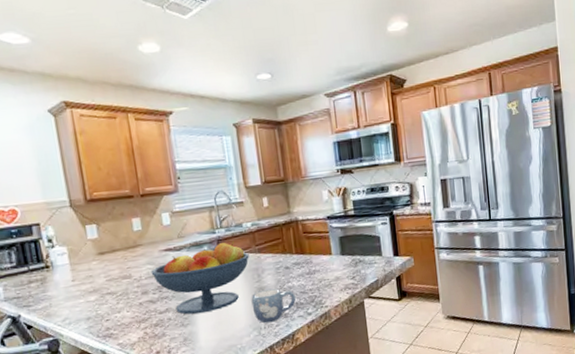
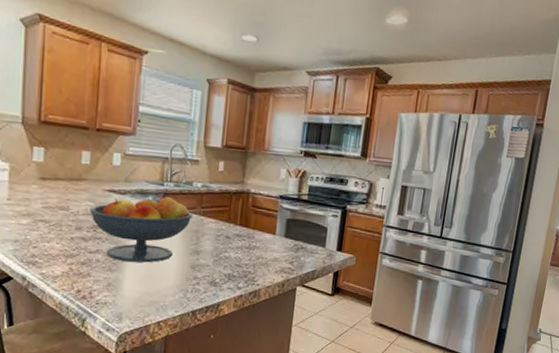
mug: present [251,288,296,324] -> none [183,253,229,288]

